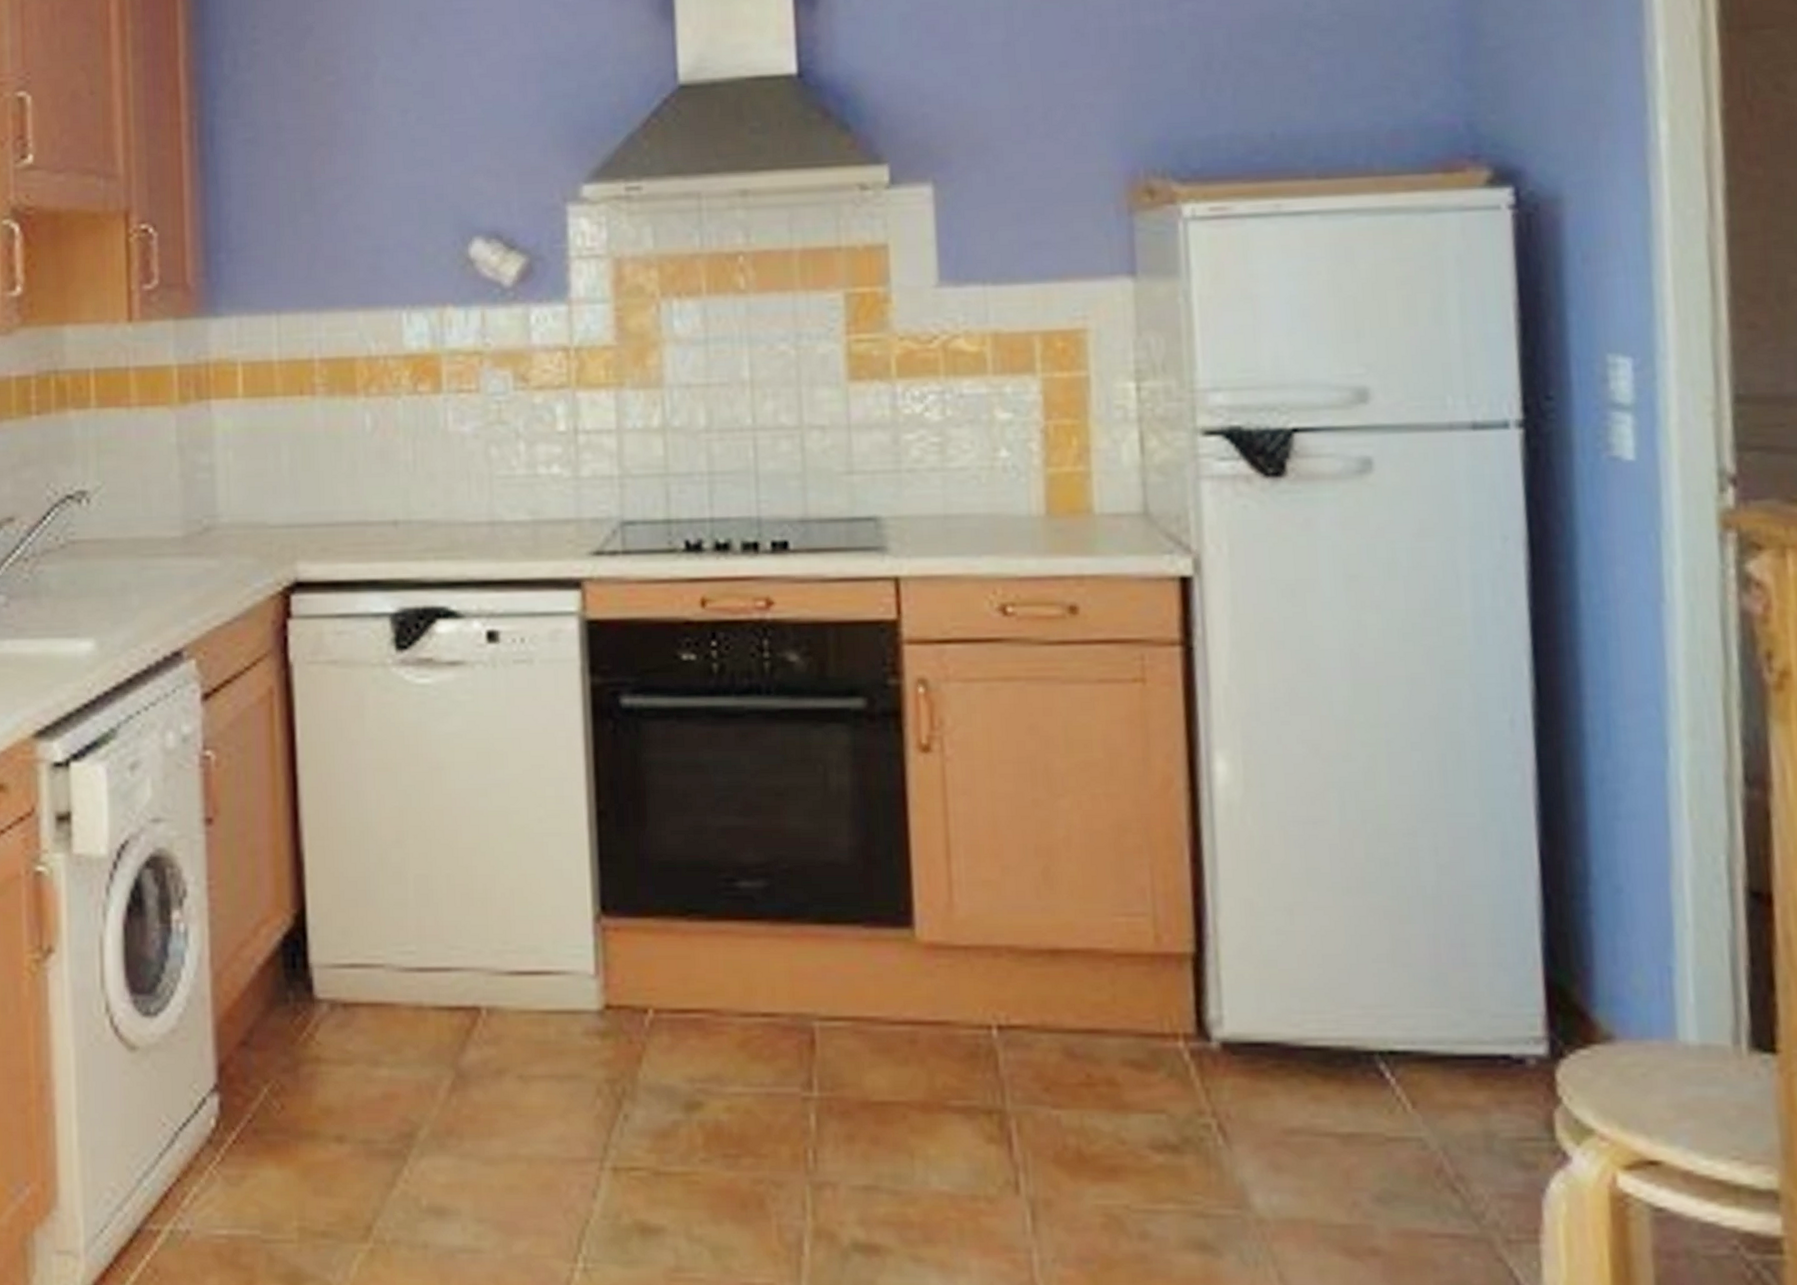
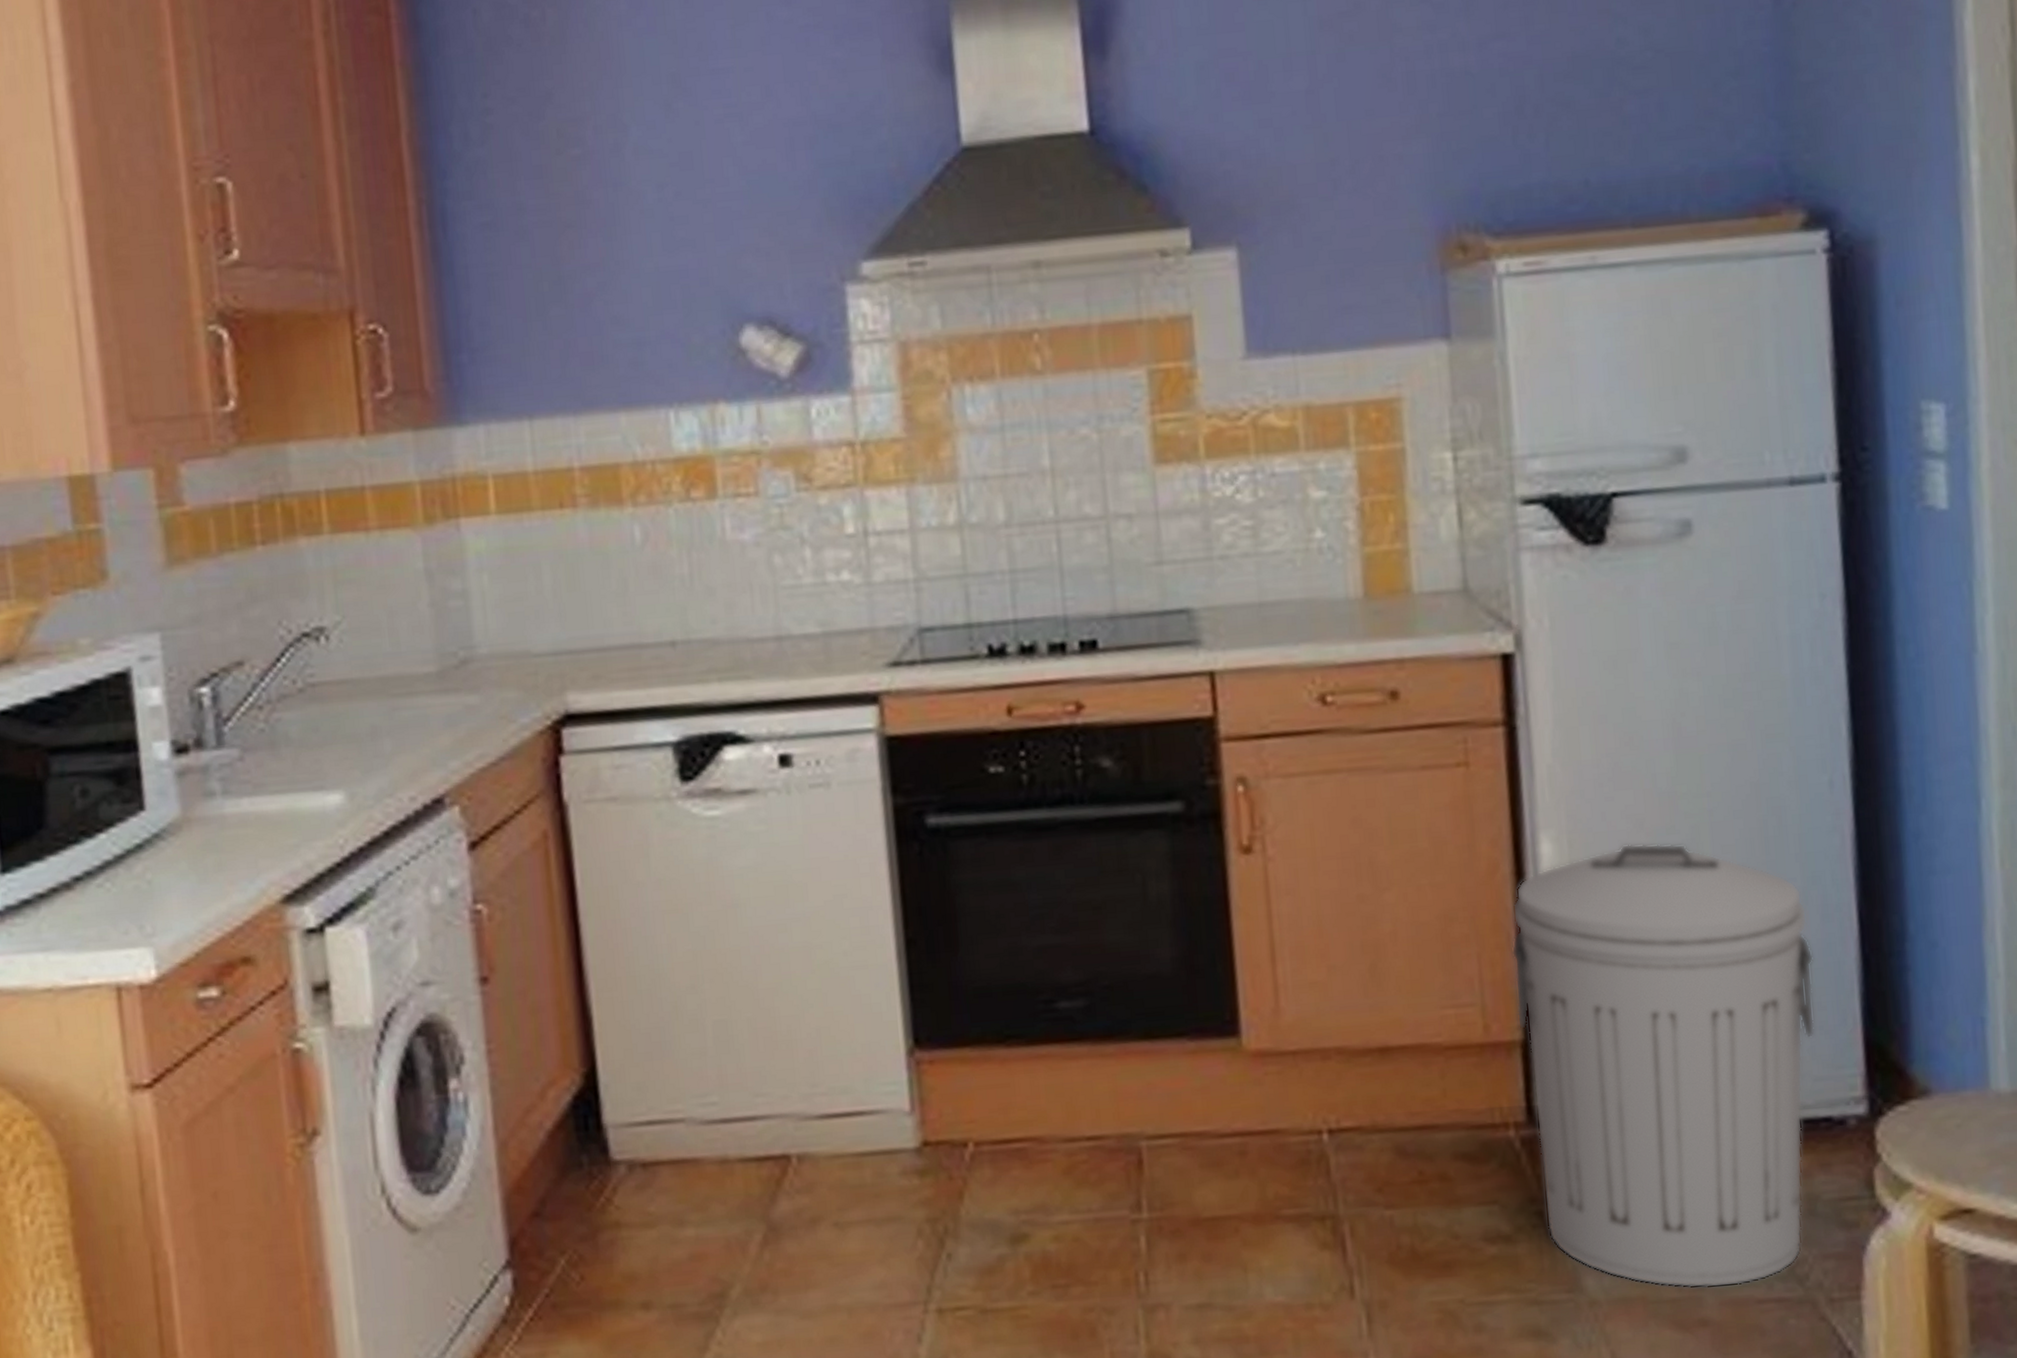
trash can: none [1184,768,1494,1218] -> present [1511,843,1815,1289]

